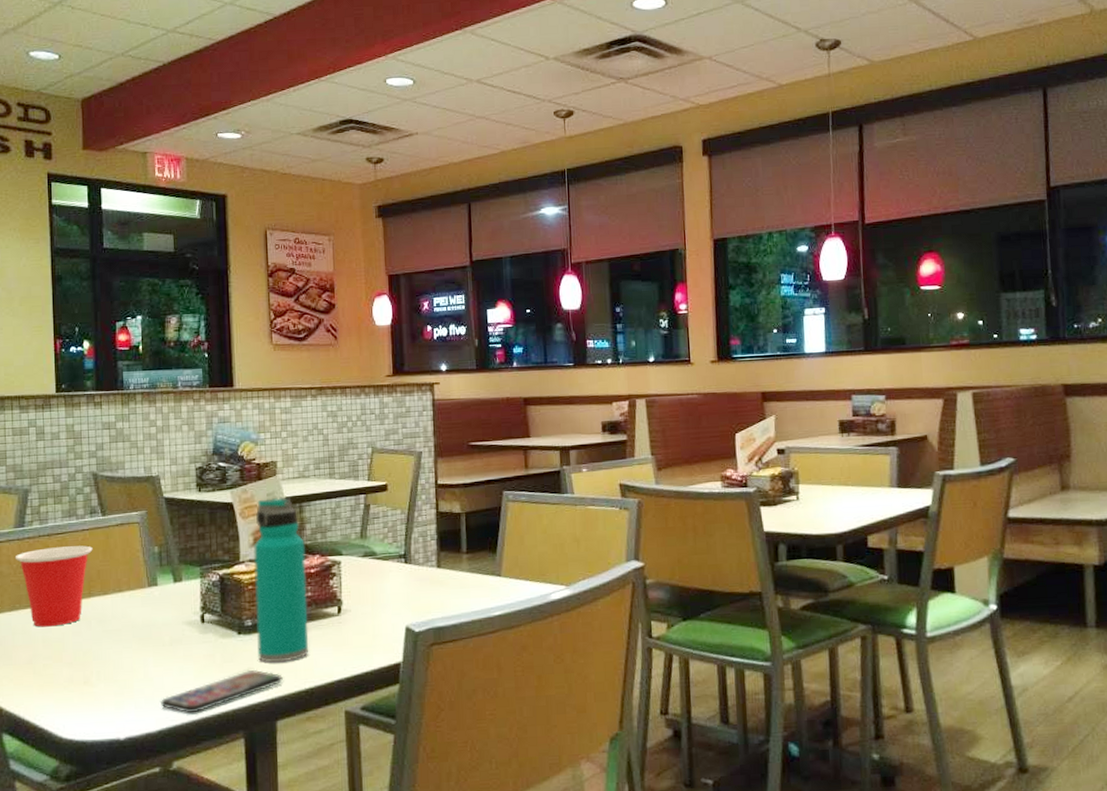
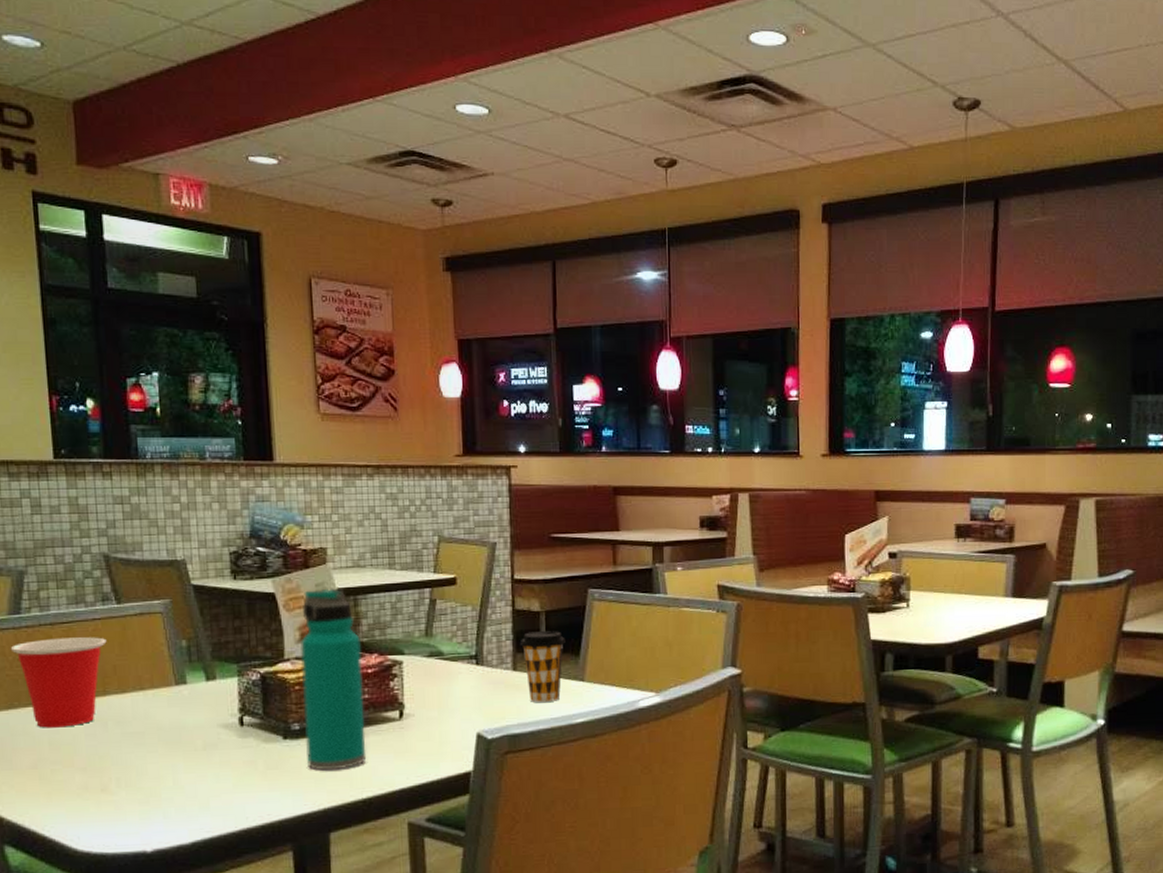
smartphone: present [159,669,283,714] -> none [192,777,337,825]
coffee cup: none [444,530,484,598] -> present [521,631,566,703]

